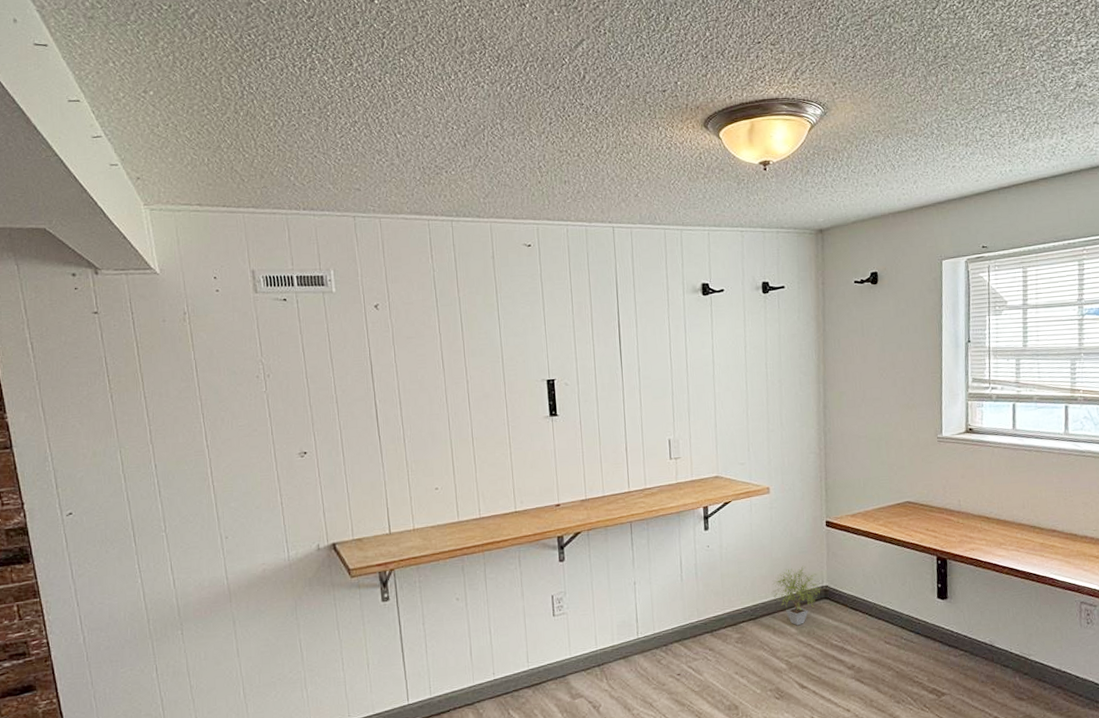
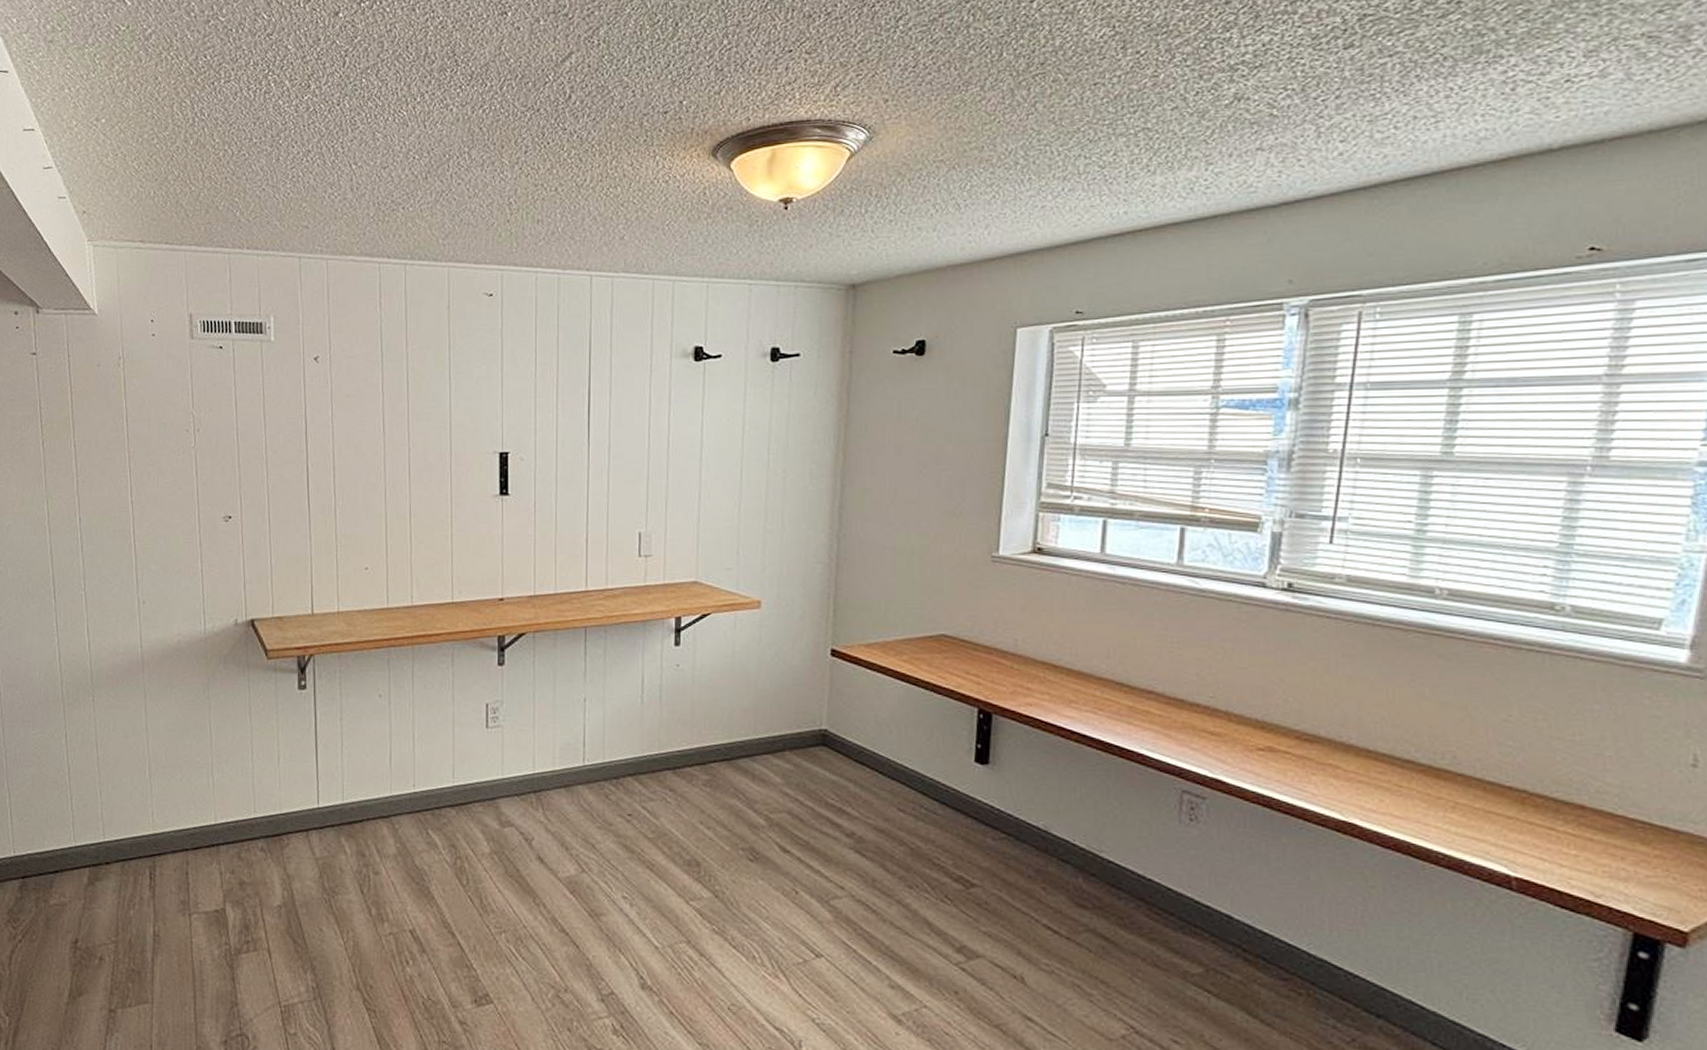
potted plant: present [771,565,821,626] -> none [753,701,818,775]

